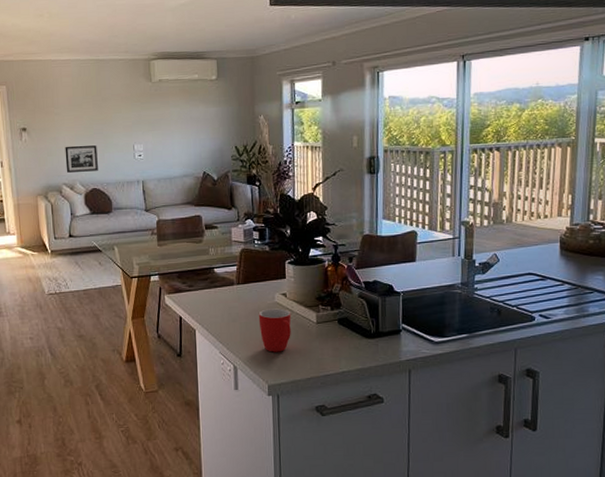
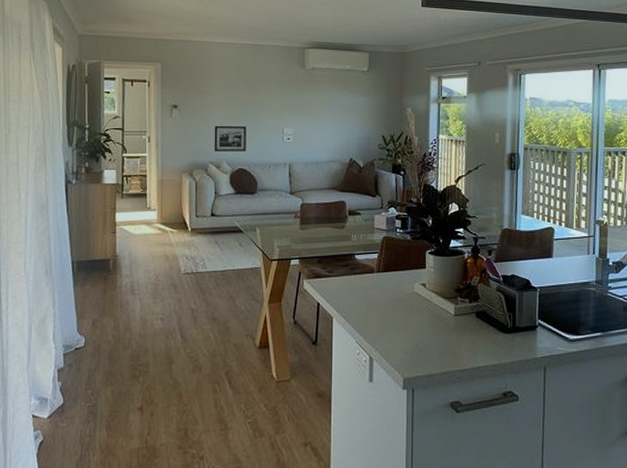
mug: present [258,308,292,352] -> none [397,299,430,344]

